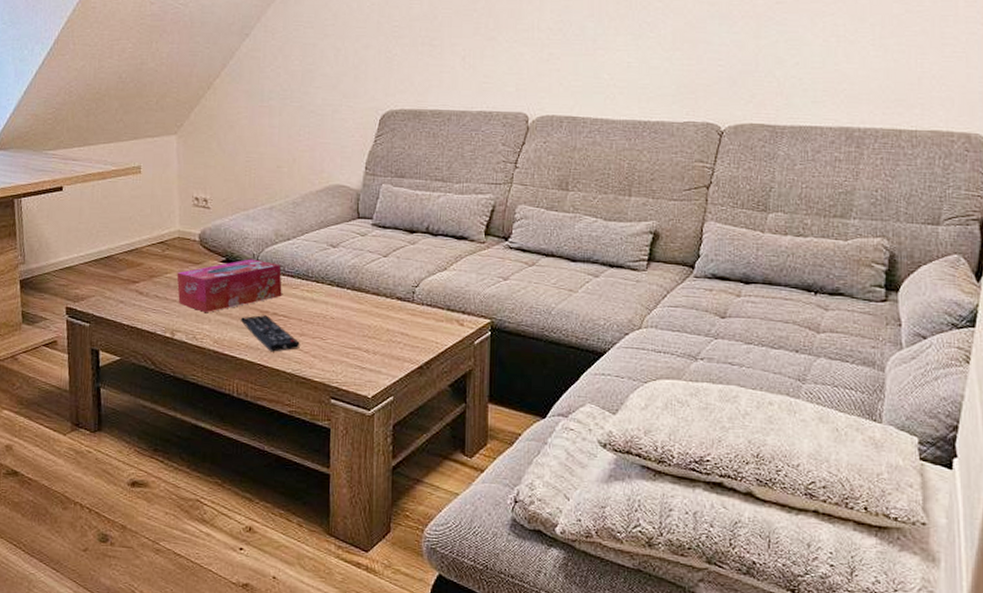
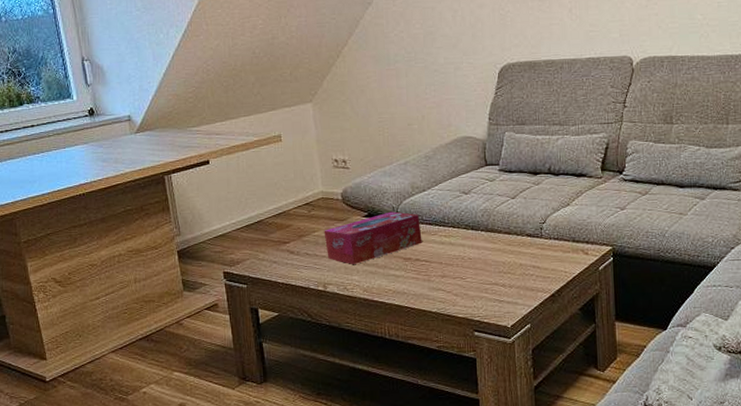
remote control: present [241,315,300,352] -> none [387,262,443,295]

